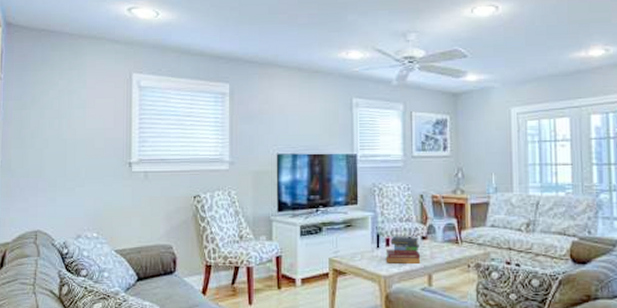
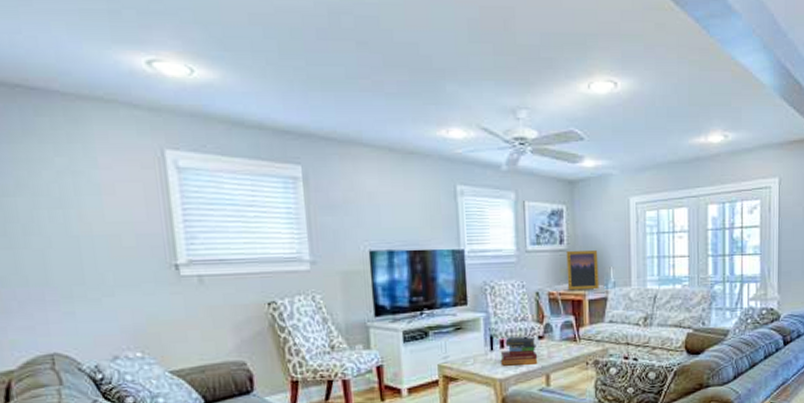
picture frame: none [449,157,481,194] -> present [566,251,599,291]

